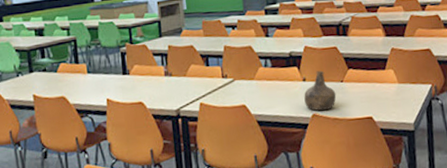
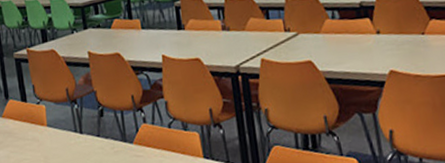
bottle: present [304,70,337,111] -> none [378,21,417,67]

